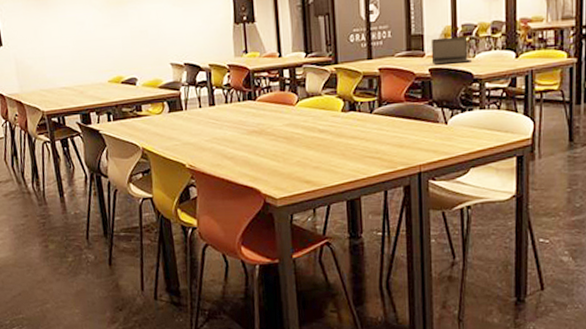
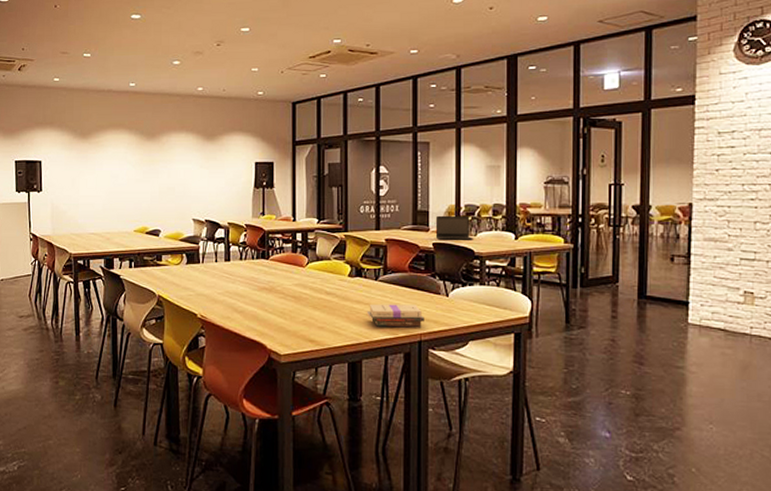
books: none [362,135,423,162] -> present [366,303,424,328]

